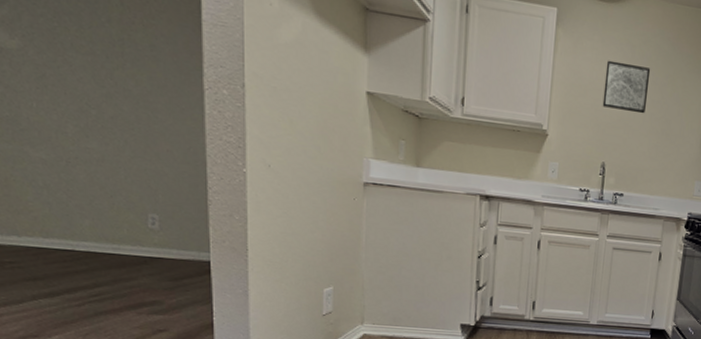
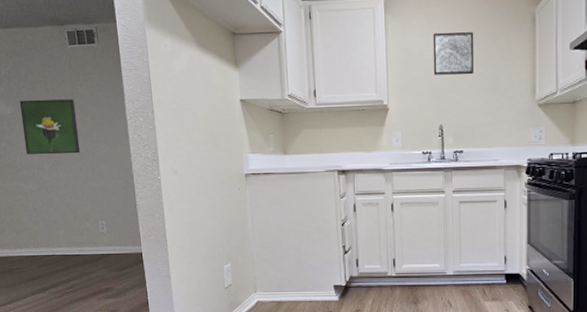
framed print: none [32,33,128,122] -> present [19,99,81,155]

